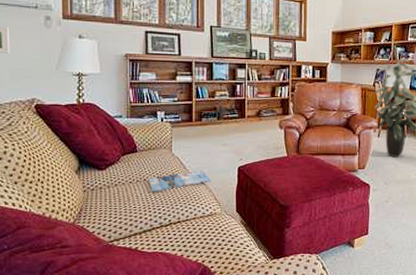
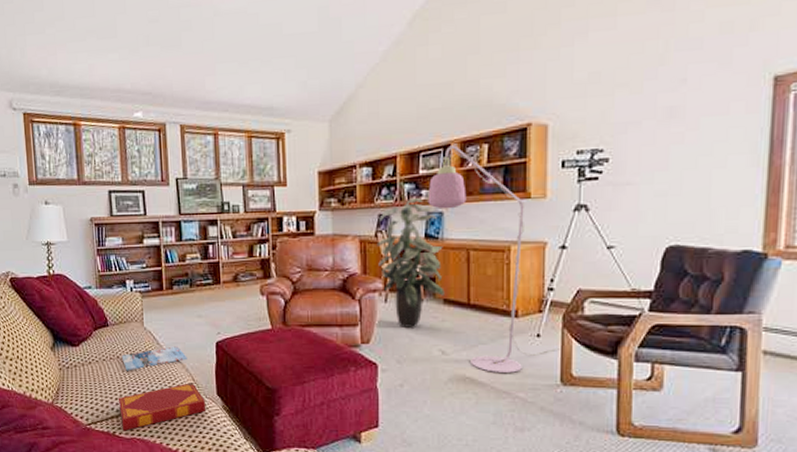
hardback book: none [142,202,226,246] -> present [118,383,206,431]

